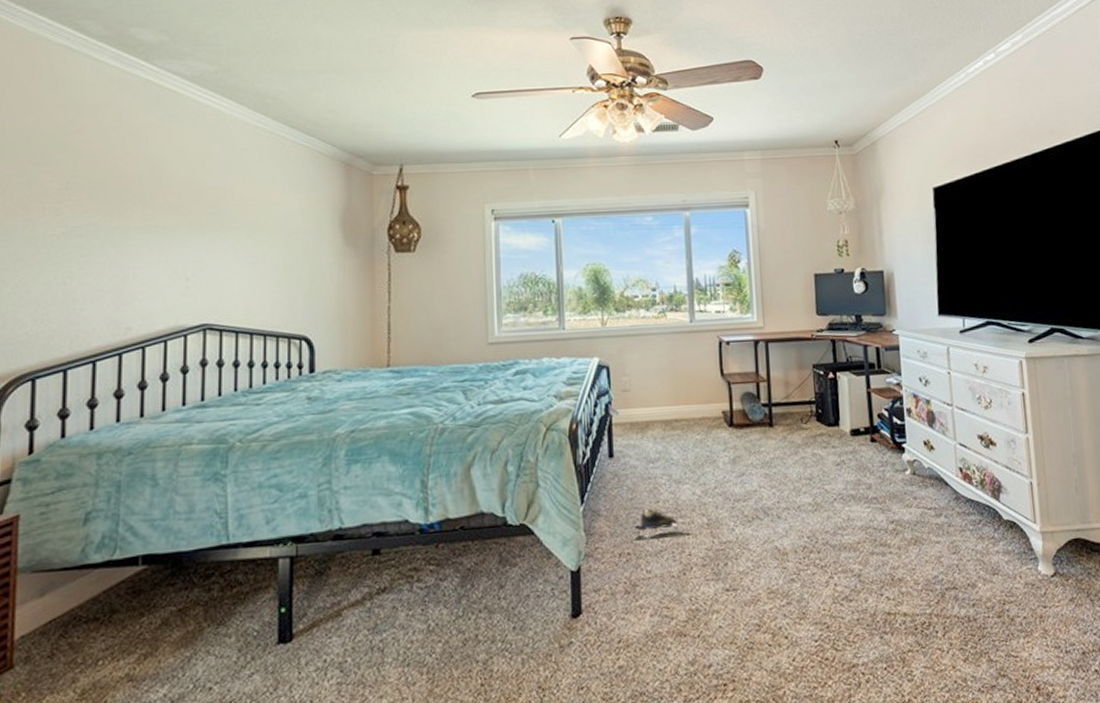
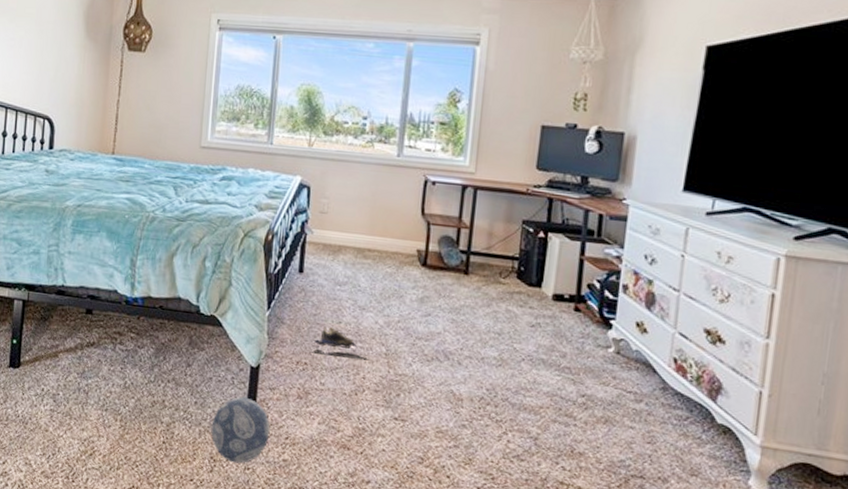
decorative ball: none [535,607,601,686] -> present [211,396,271,464]

